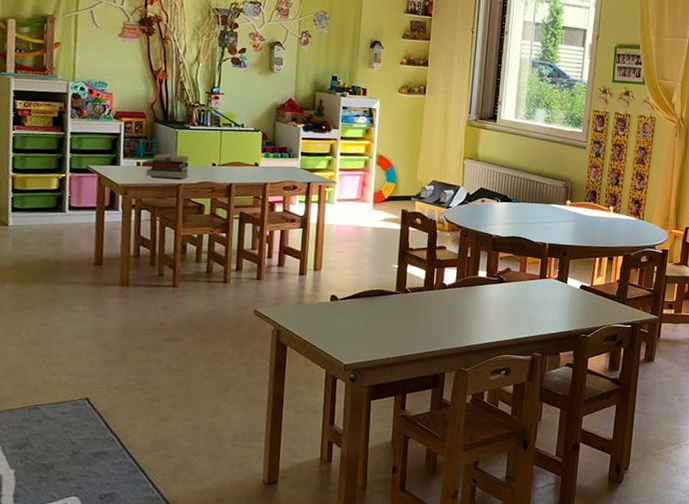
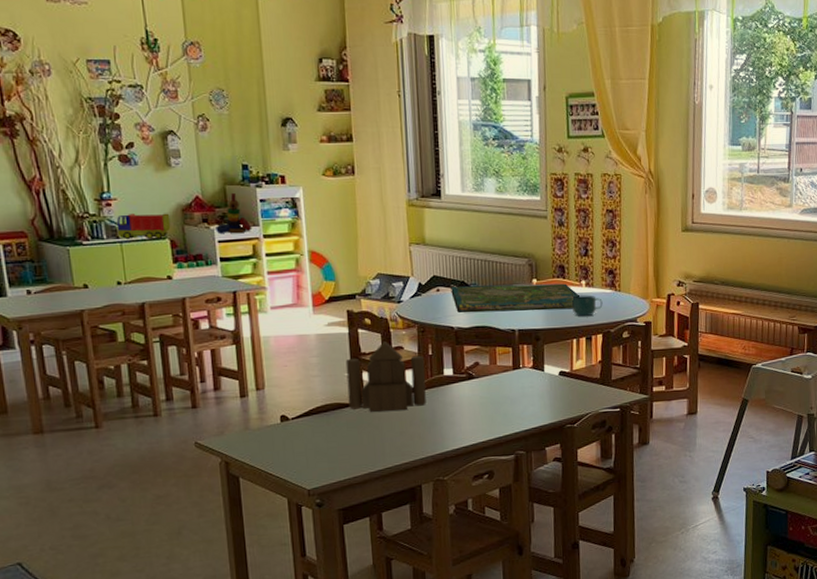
books: present [141,154,189,180] -> none [32,276,92,307]
toy truck: none [219,106,266,131] -> present [116,213,171,240]
building blocks: none [391,240,463,303] -> present [345,341,426,412]
board game: none [494,198,607,231] -> present [451,283,579,312]
cup: none [599,219,627,239] -> present [572,295,603,316]

